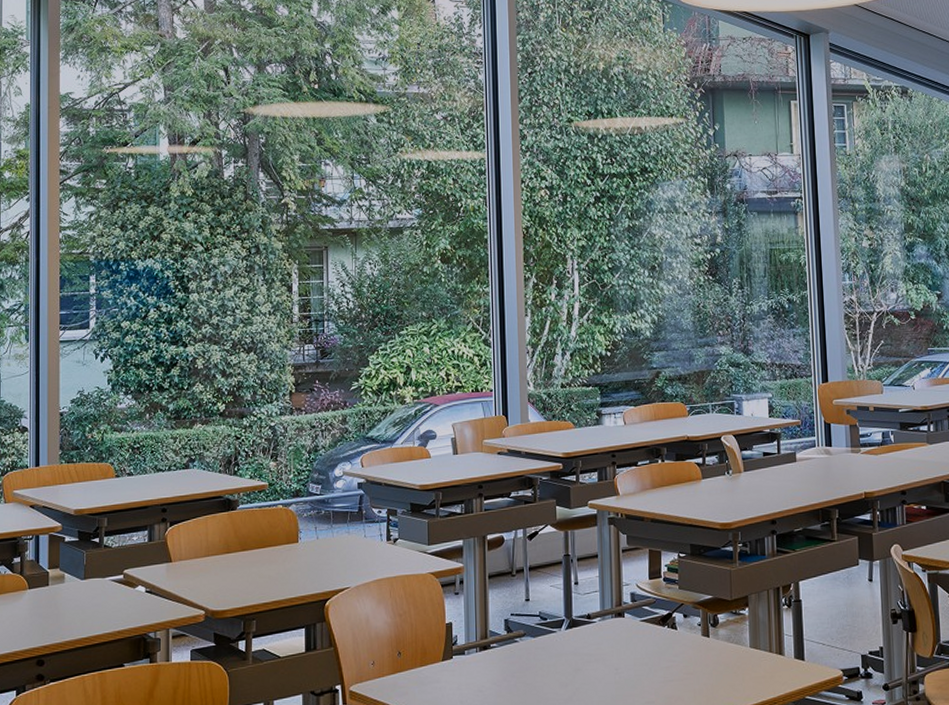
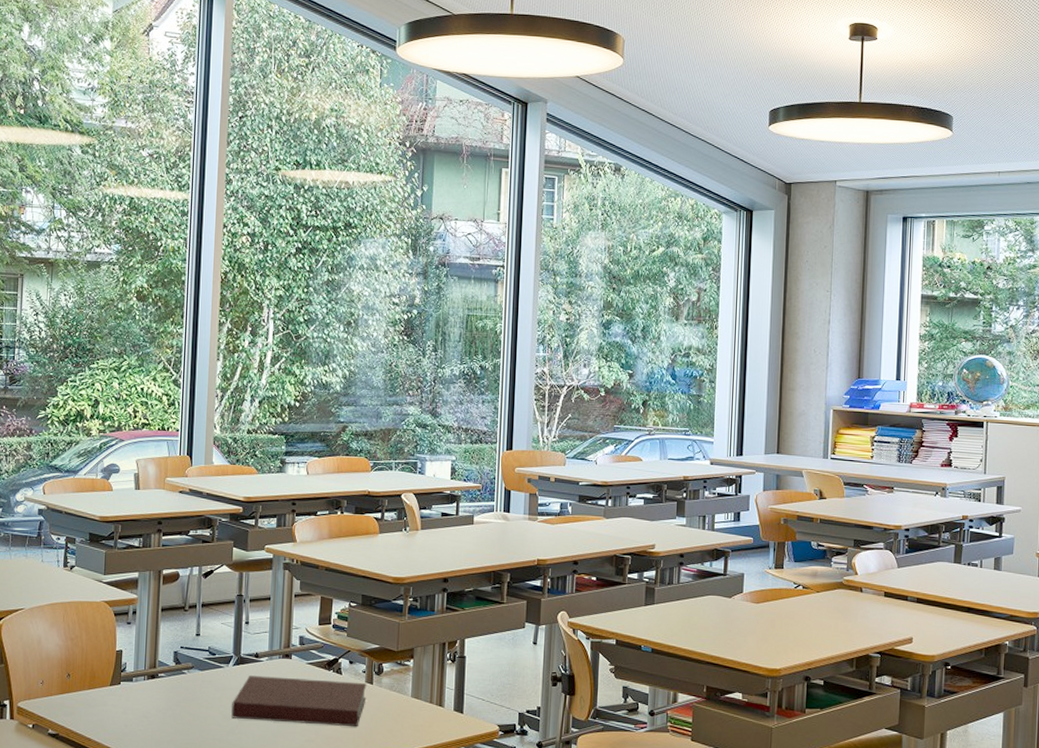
notebook: none [567,636,704,685] -> present [231,676,367,727]

